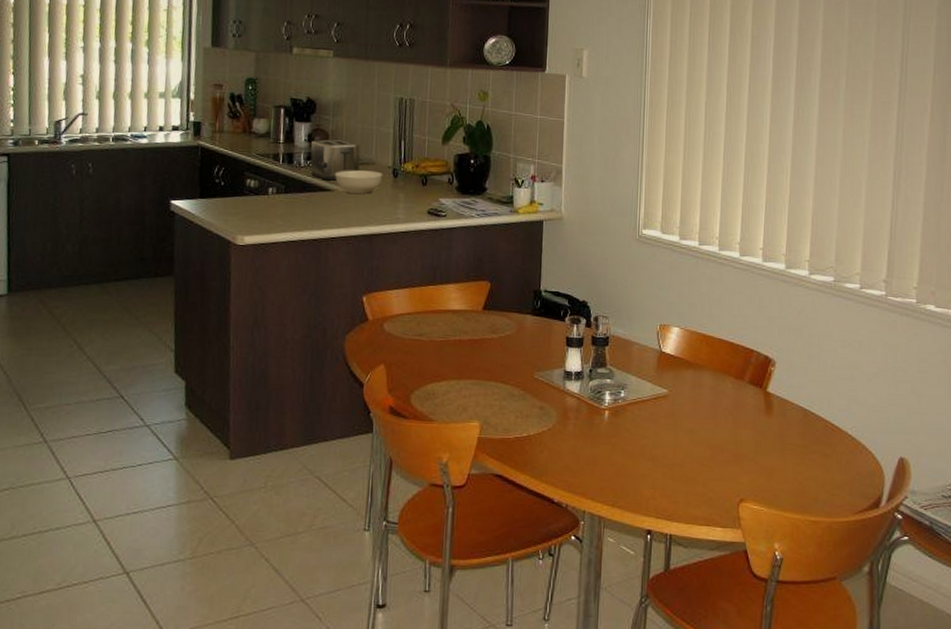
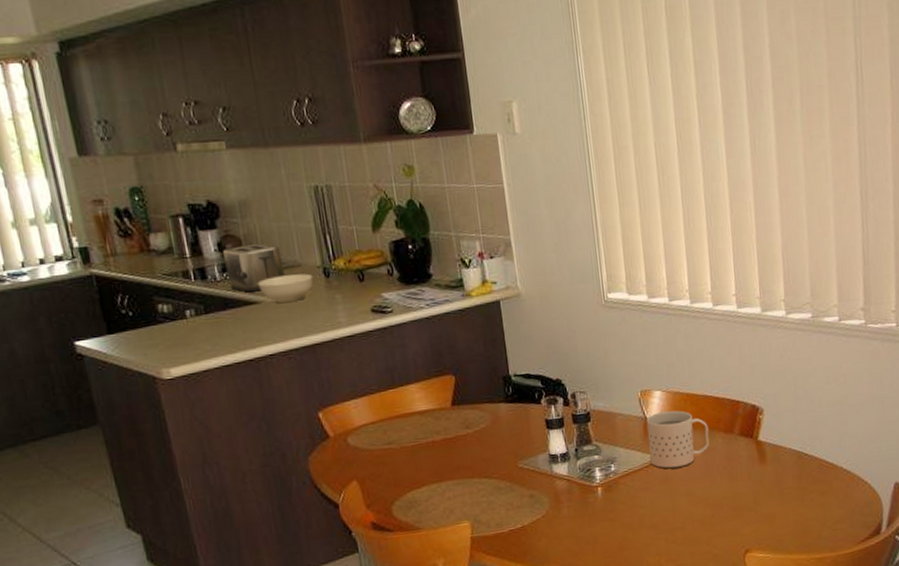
mug: none [659,348,720,405] -> present [646,410,710,469]

